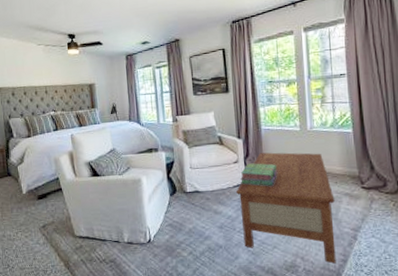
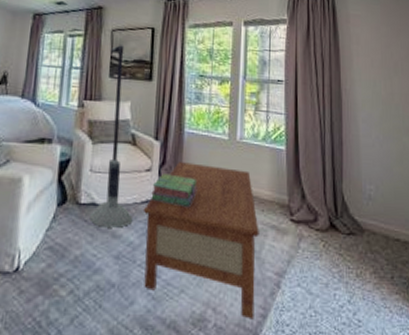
floor lamp: none [191,68,229,207] -> present [89,45,133,228]

